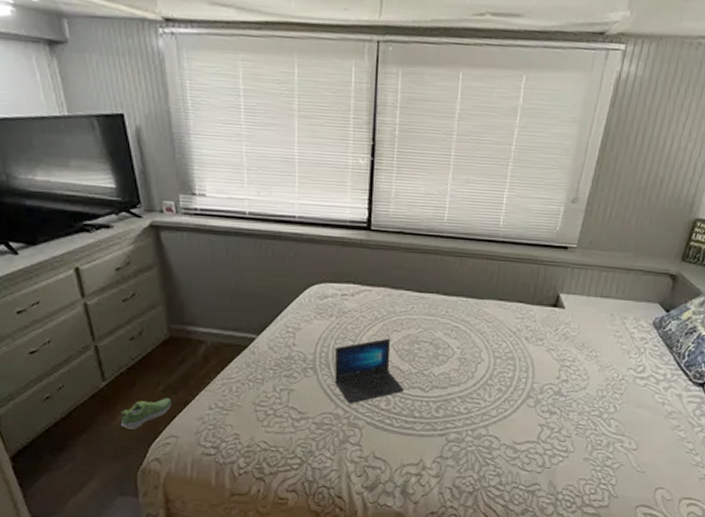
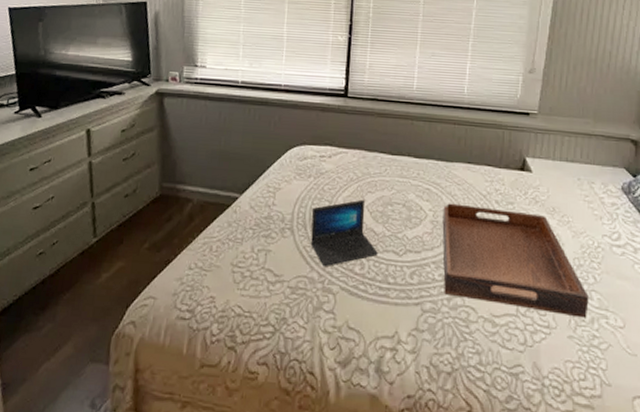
shoe: present [120,398,172,429] -> none [103,256,155,289]
serving tray: none [468,340,608,443] -> present [442,203,589,318]

